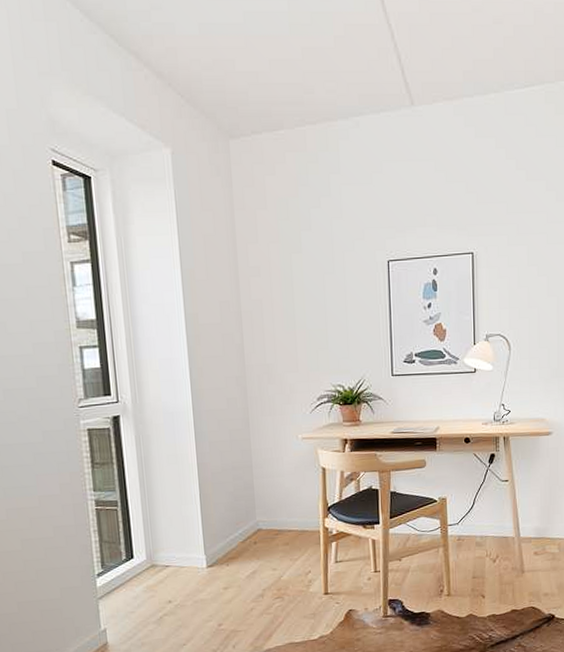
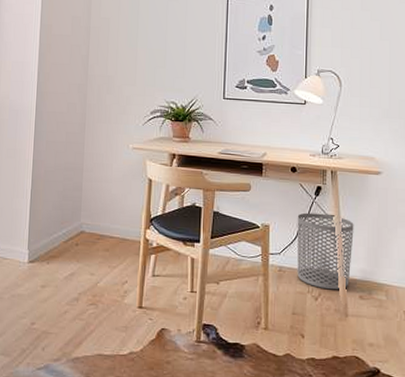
waste bin: none [473,479,527,551] -> present [297,212,354,290]

